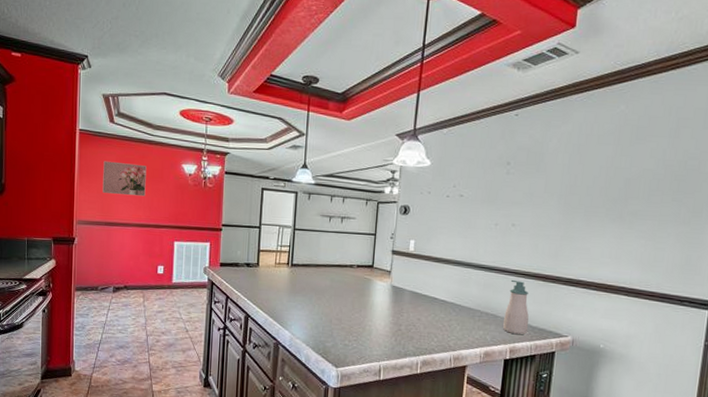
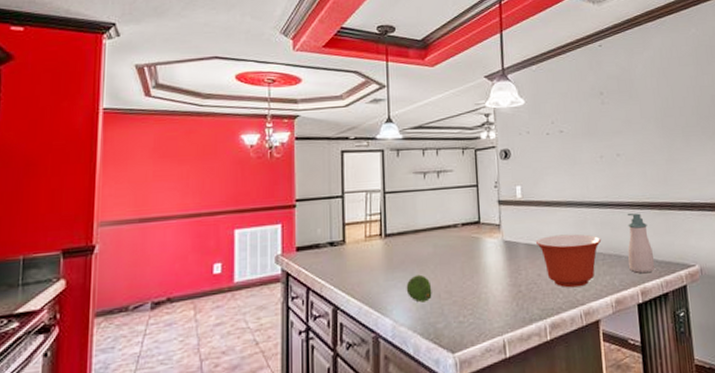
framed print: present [102,161,147,197] -> none [135,141,195,182]
fruit: none [304,301,326,324] -> present [406,274,432,303]
mixing bowl: none [421,288,482,336] -> present [536,234,602,288]

